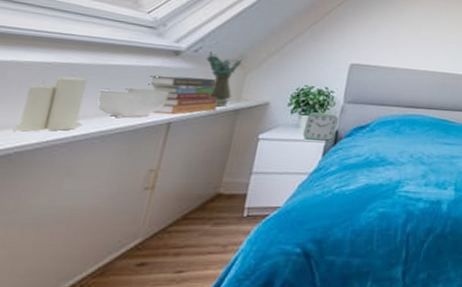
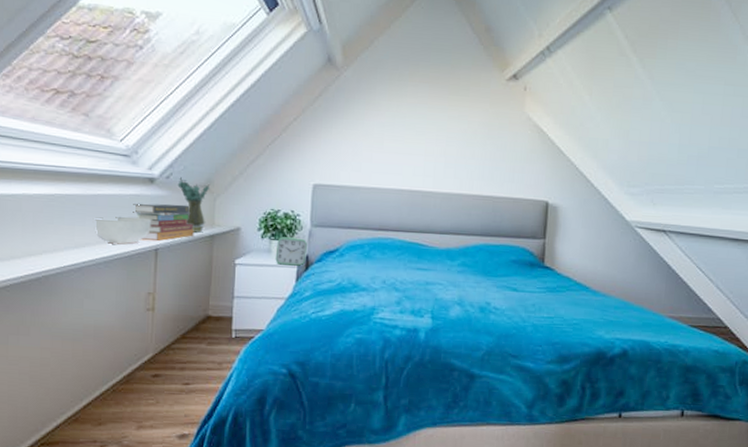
candle: present [12,74,87,132] -> none [37,205,88,258]

